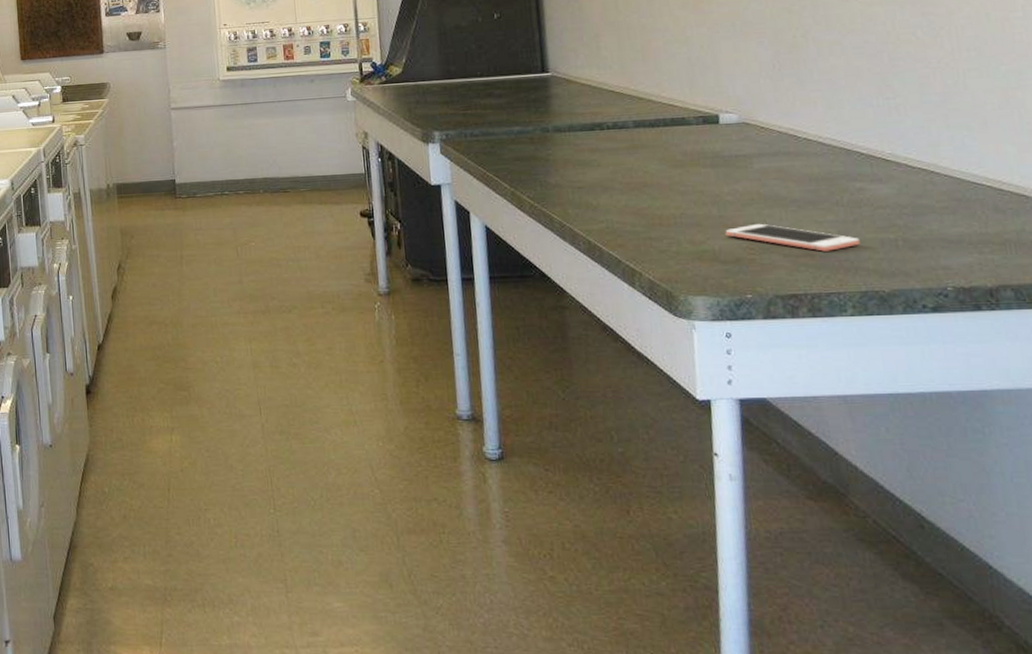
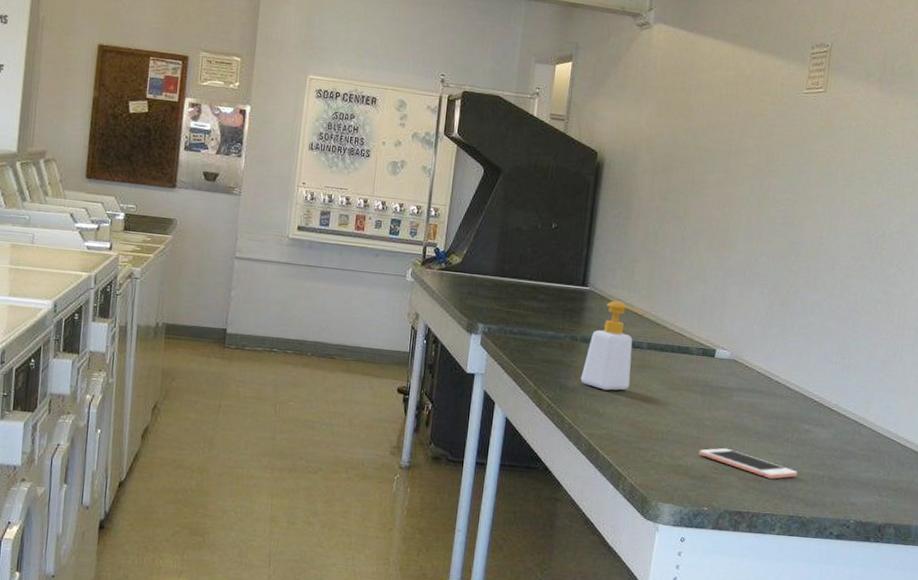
soap bottle: none [562,82,622,180] -> present [580,301,644,391]

